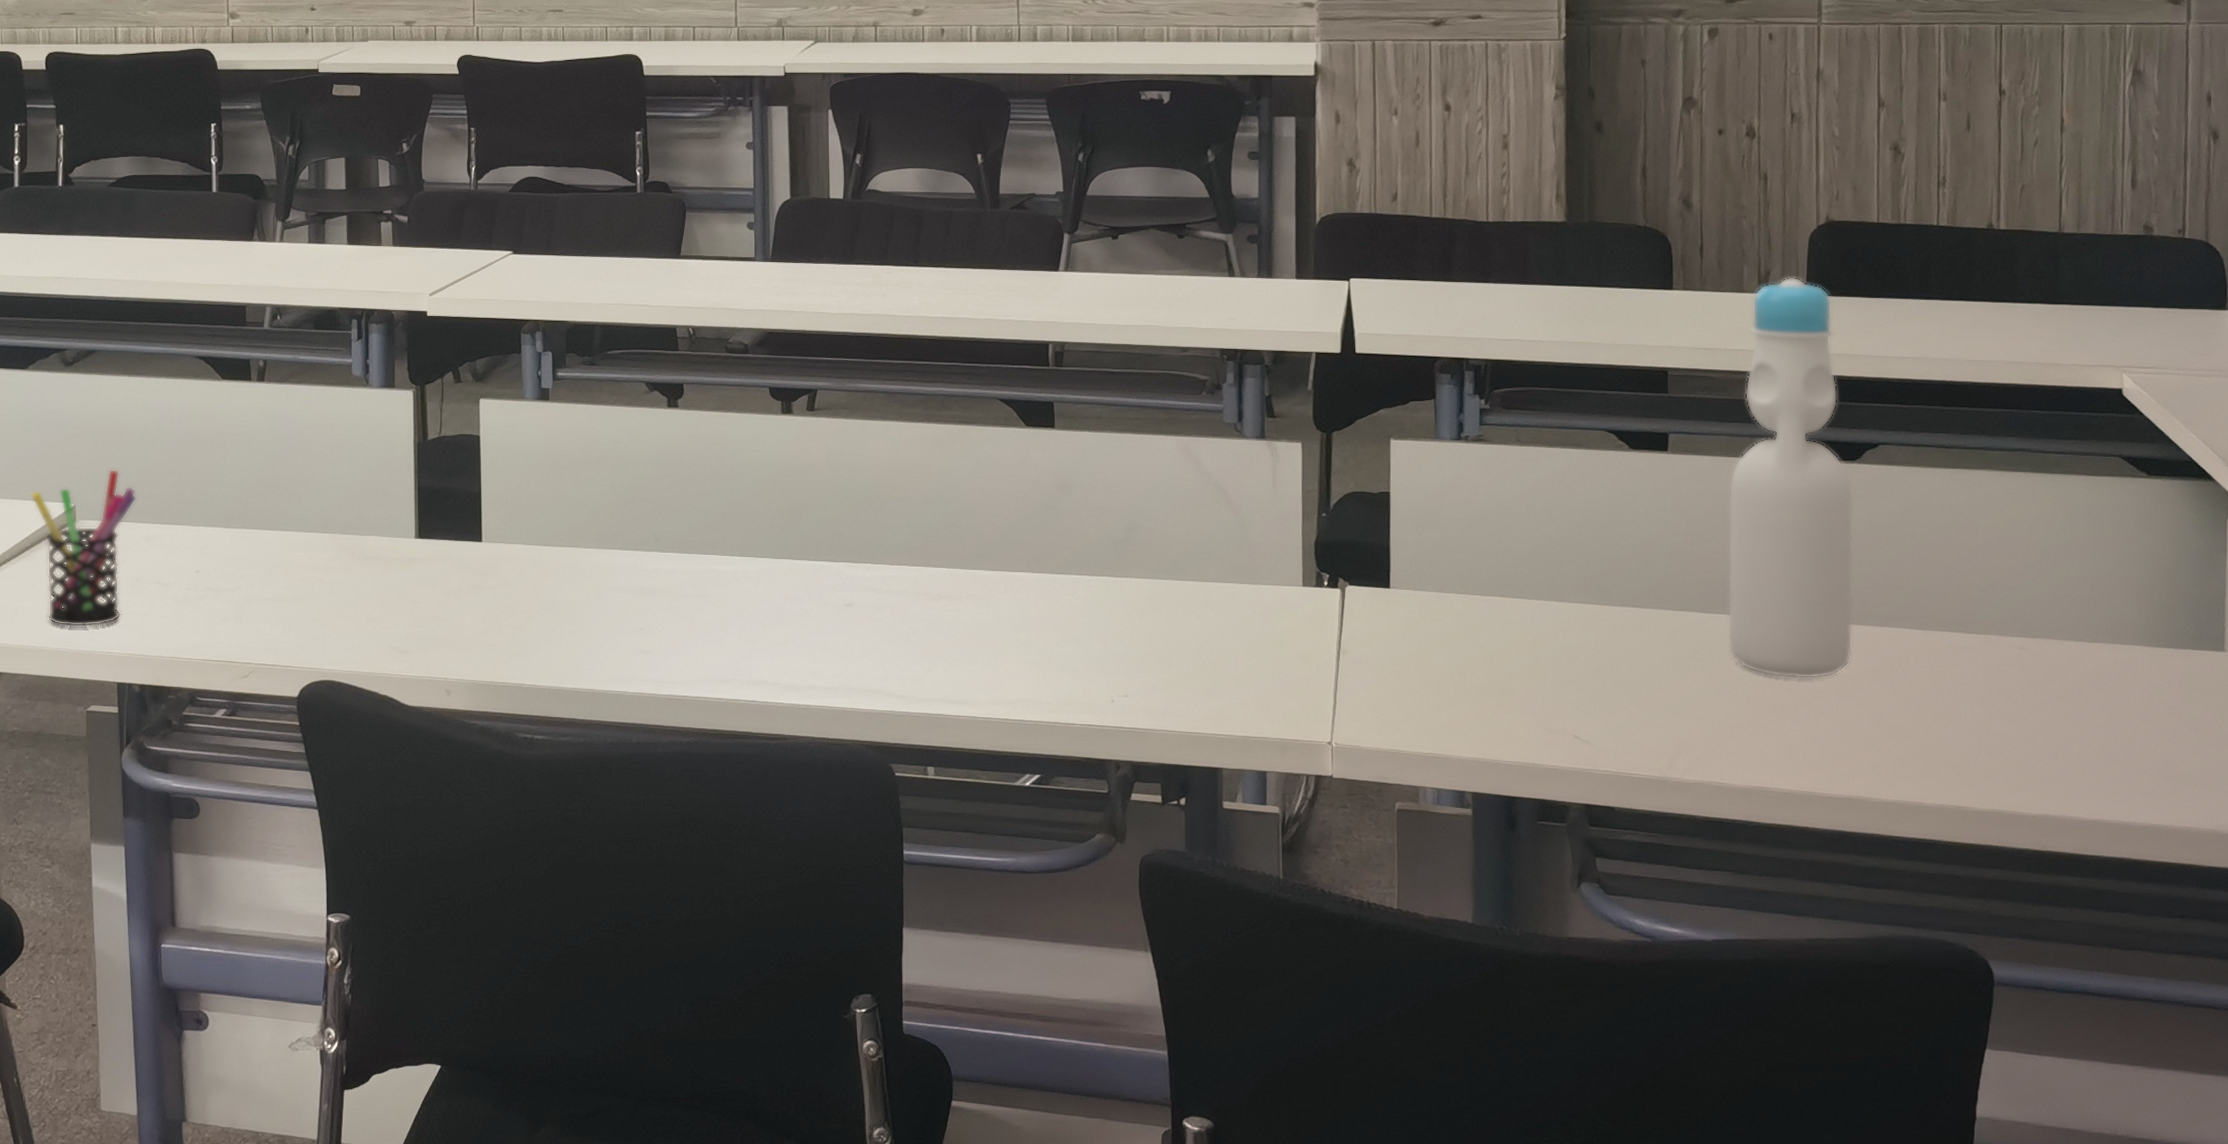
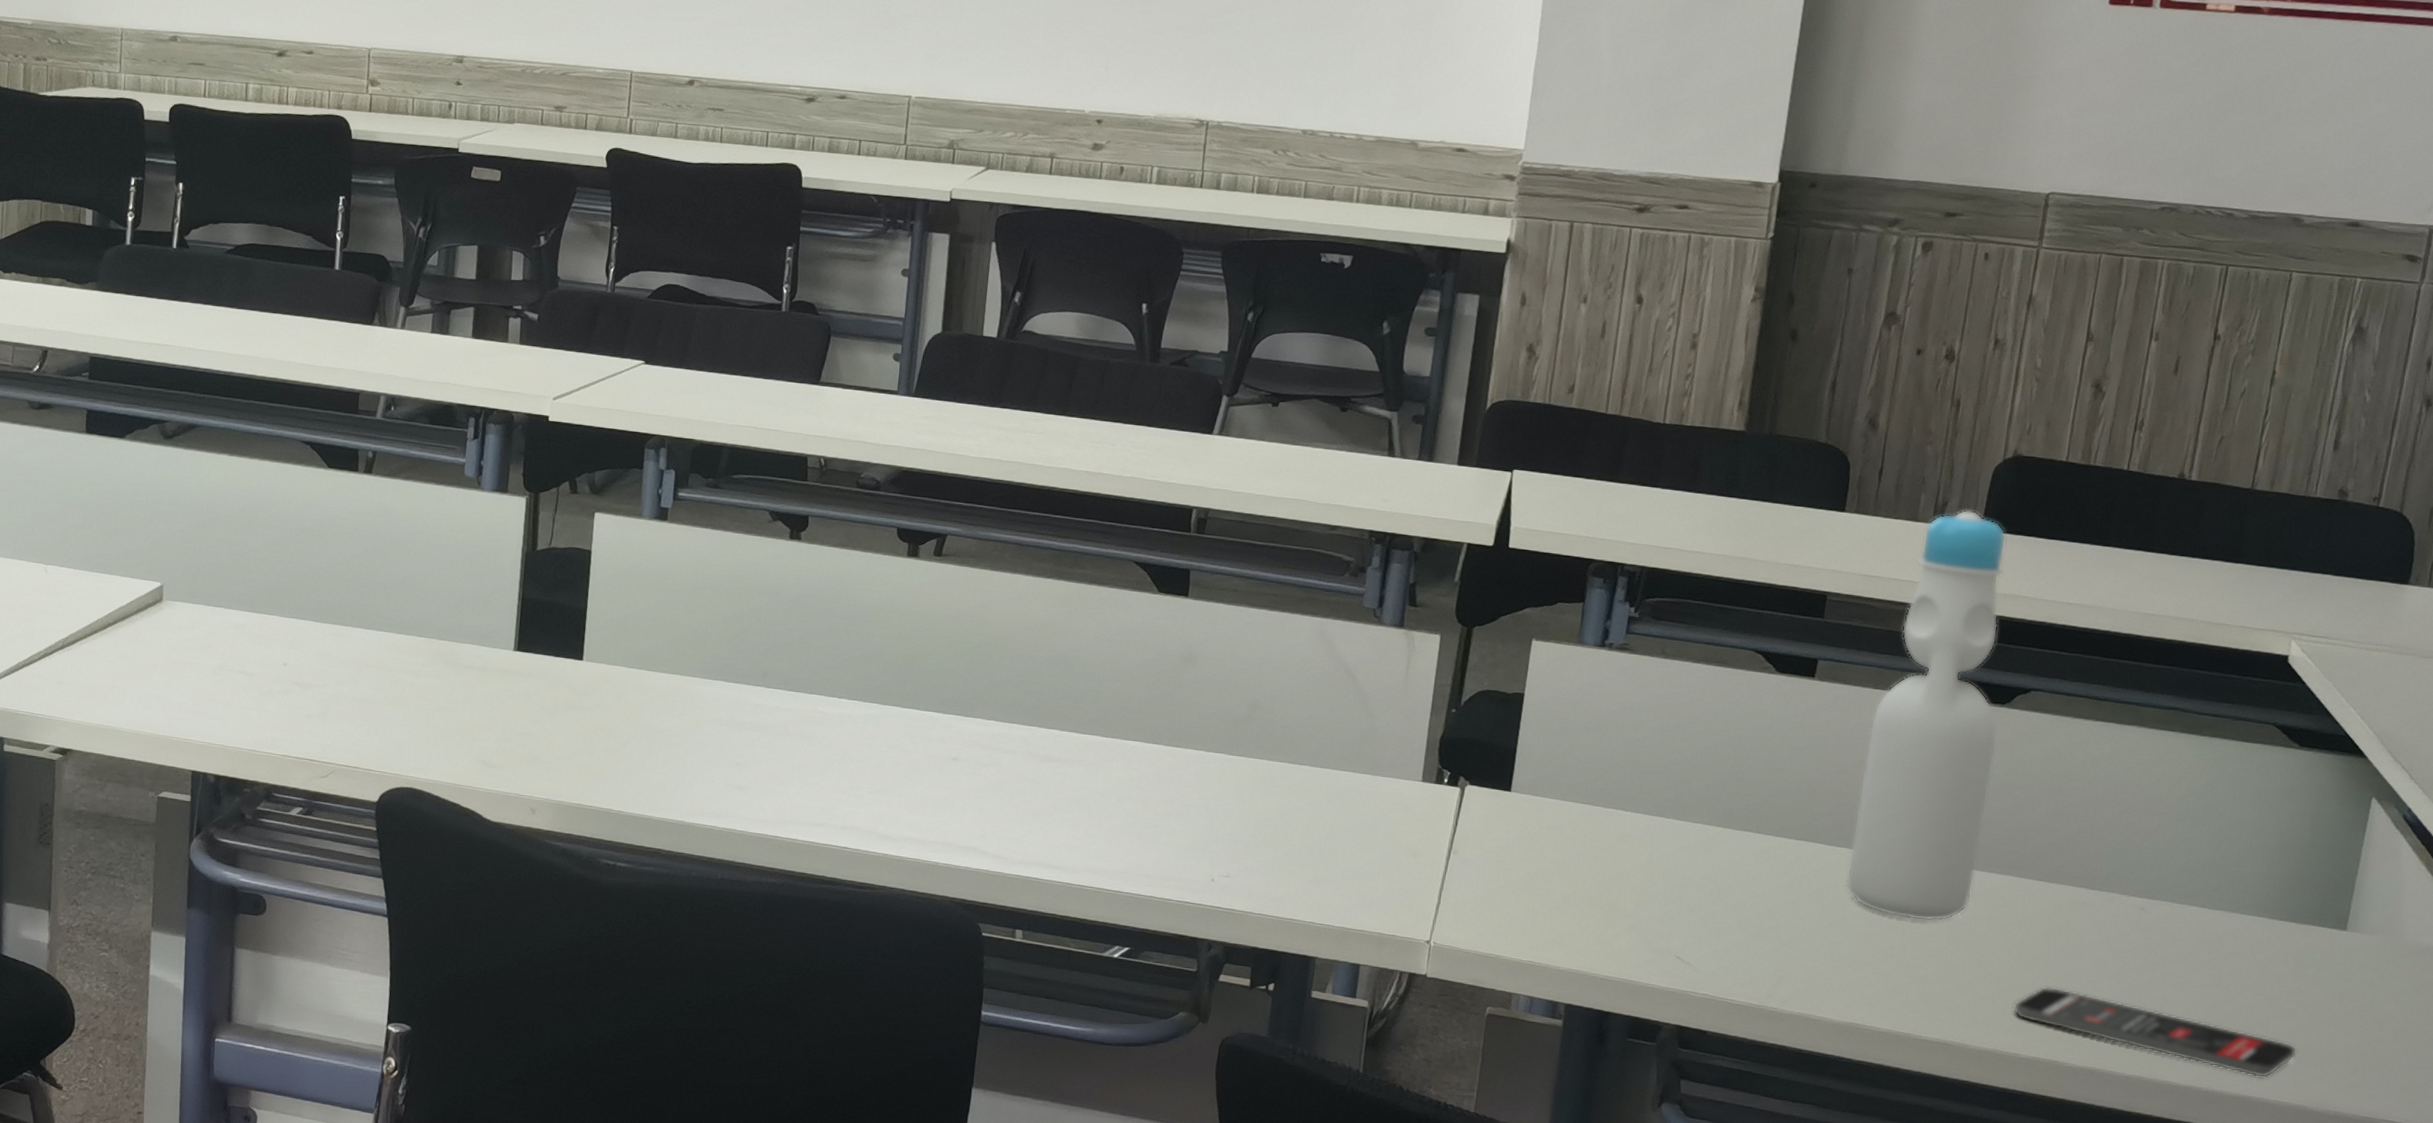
pen holder: present [30,469,137,627] -> none [117,550,229,712]
smartphone: none [1911,733,2197,806] -> present [2013,986,2298,1079]

